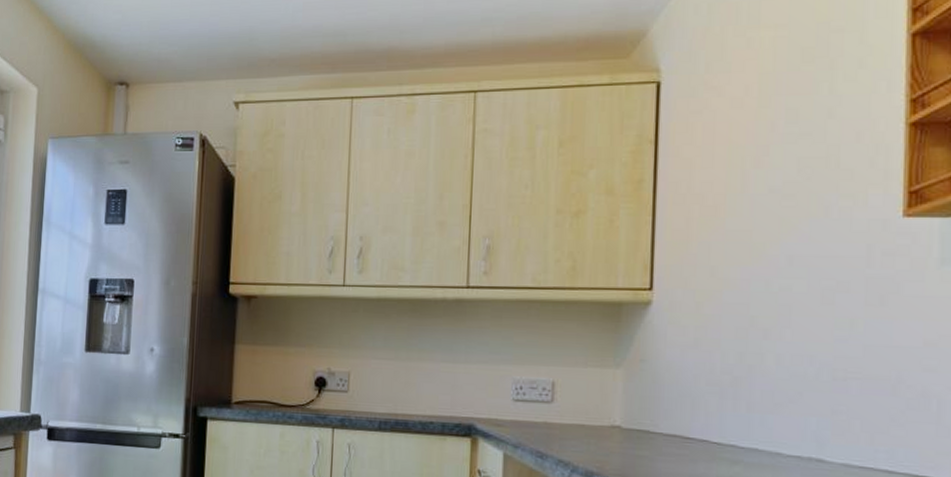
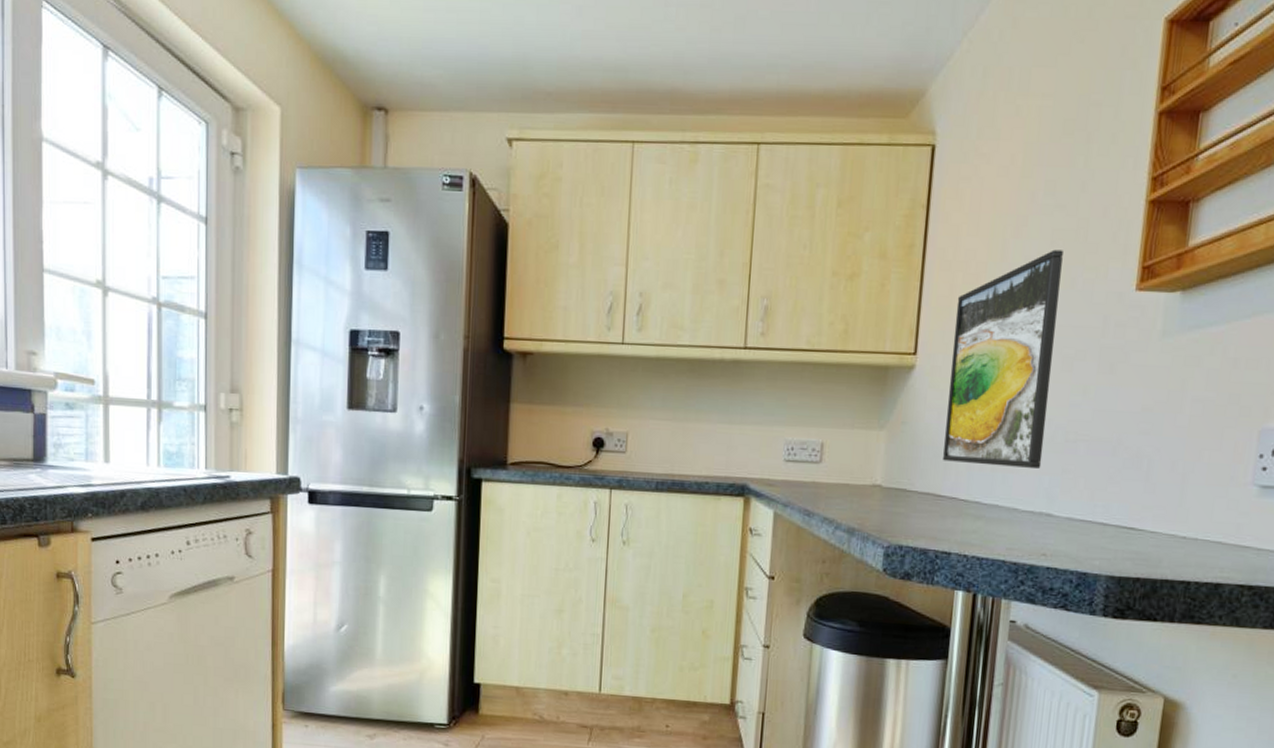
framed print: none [690,178,813,409] -> present [943,249,1063,468]

